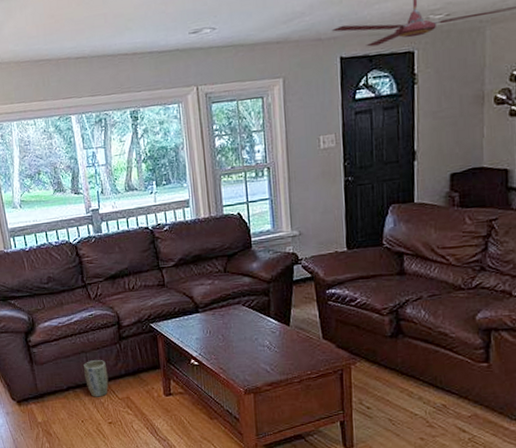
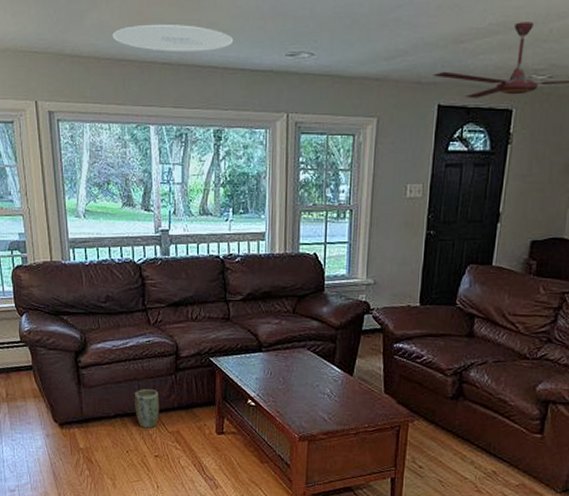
ceiling light: none [28,20,139,48] -> present [112,25,234,52]

